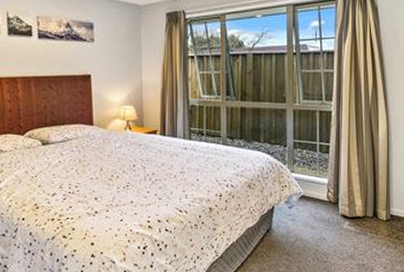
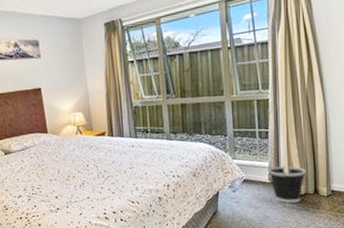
wastebasket: none [326,184,366,226] -> present [268,165,306,203]

